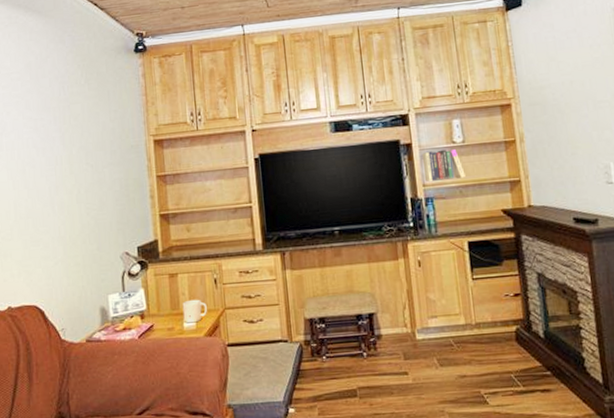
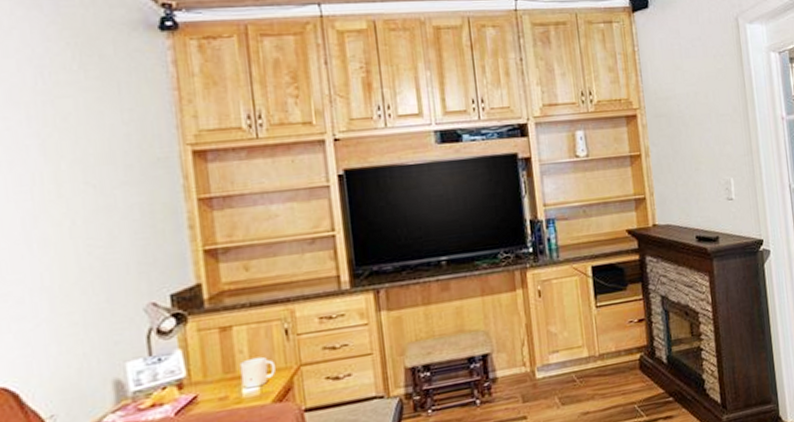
books: present [421,148,466,182] -> none [542,163,590,201]

